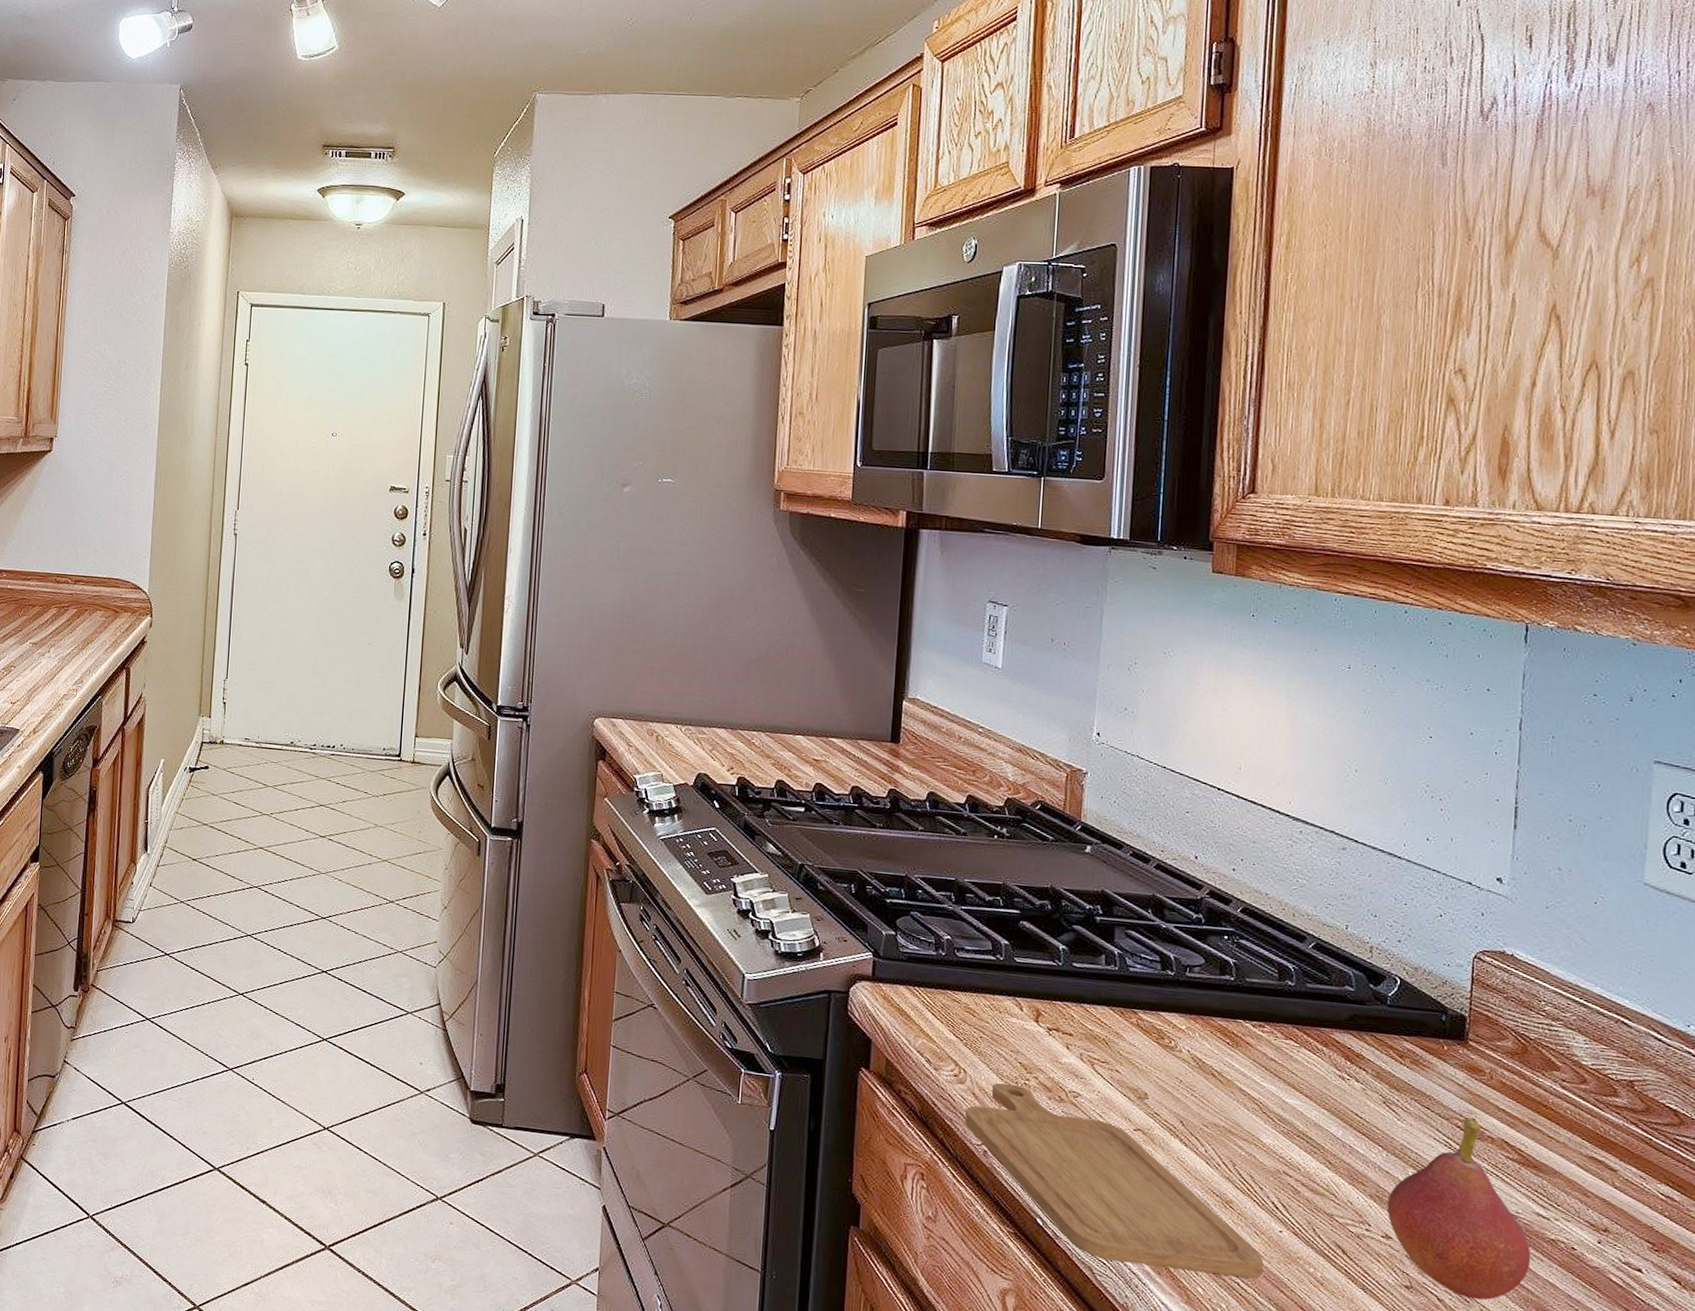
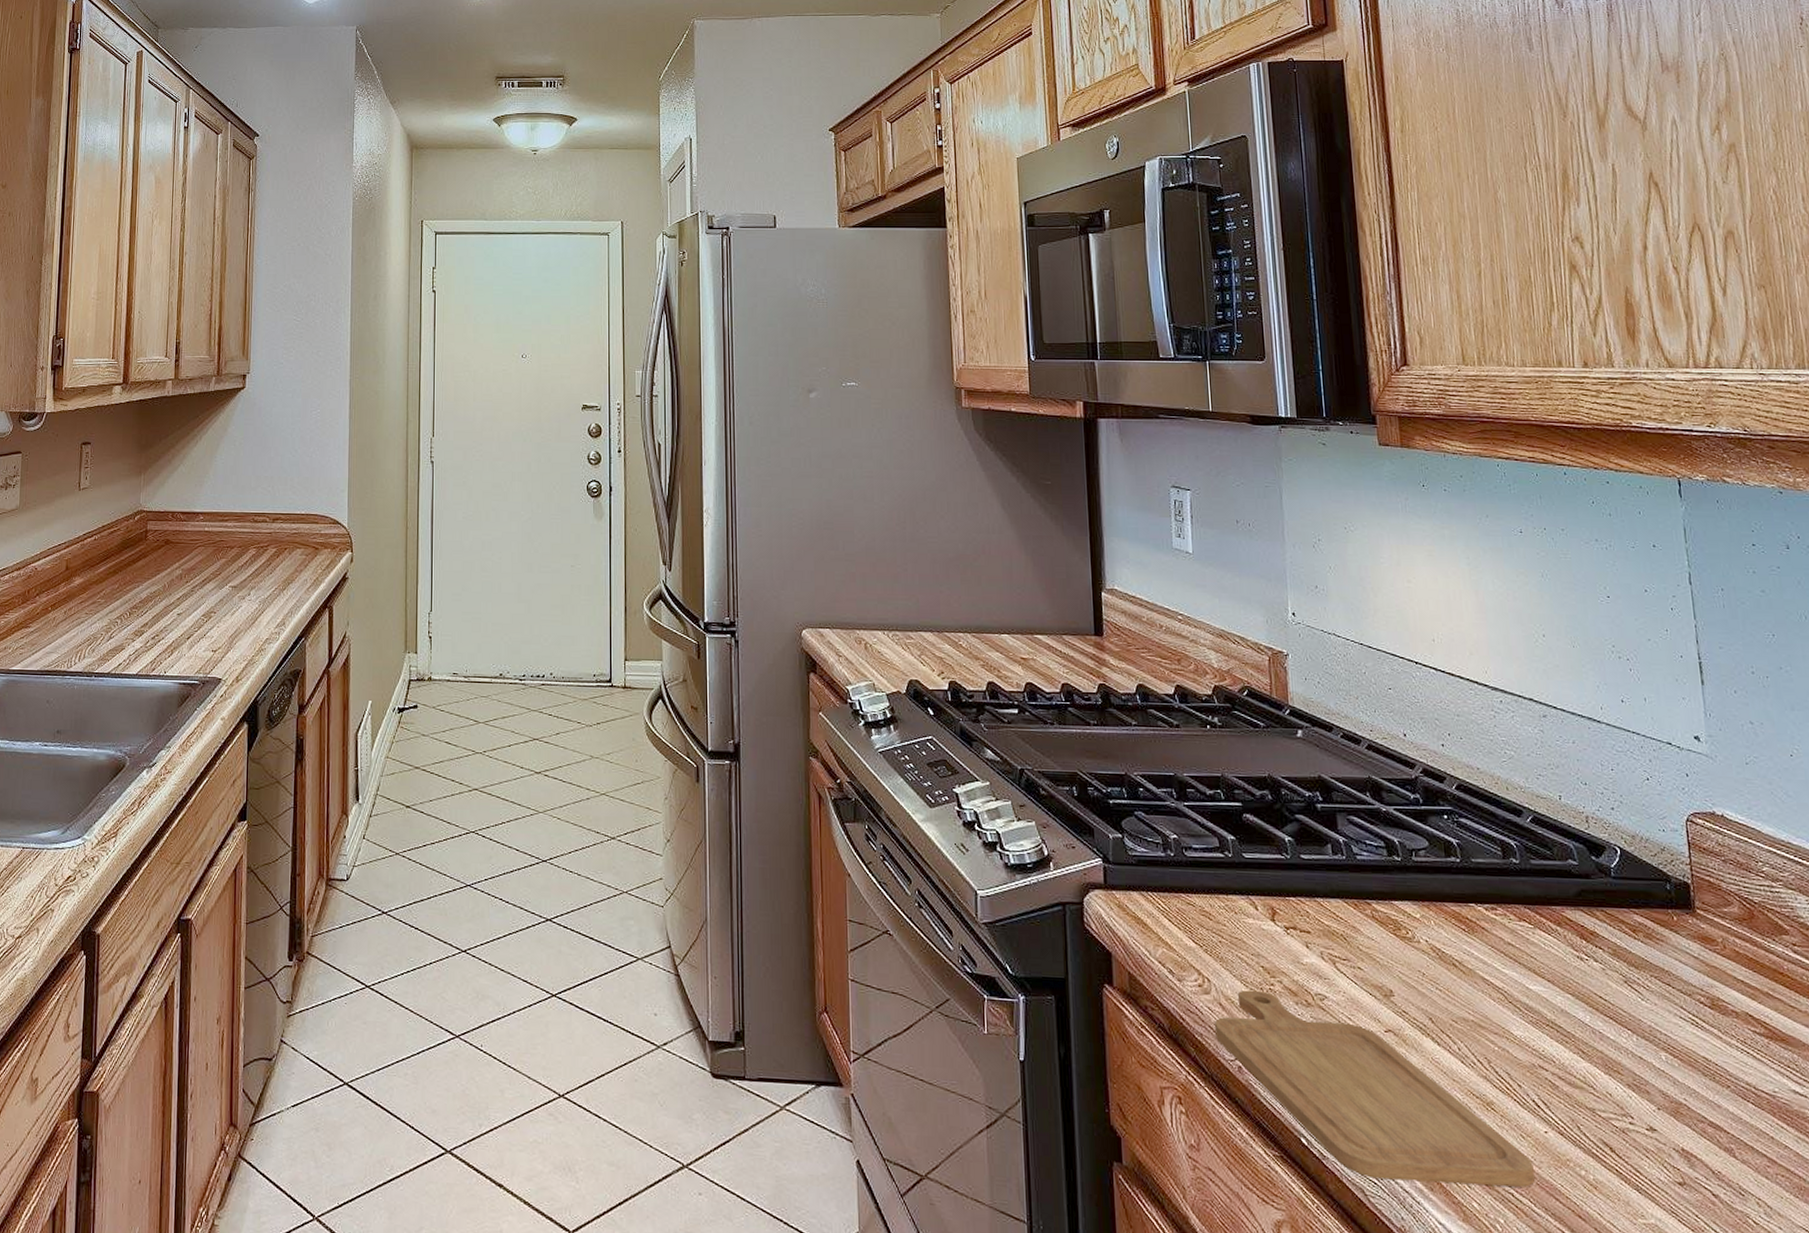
fruit: present [1387,1117,1532,1300] -> none [1645,991,1797,1192]

